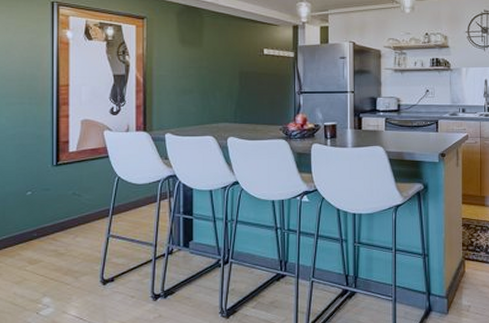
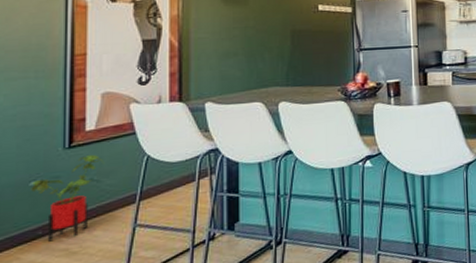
house plant: none [27,172,84,243] -> present [31,154,105,242]

